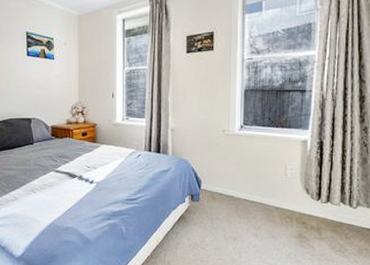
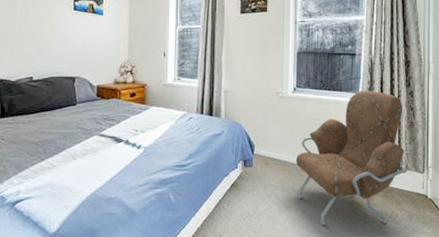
armchair: none [242,126,357,258] -> present [295,90,405,225]

